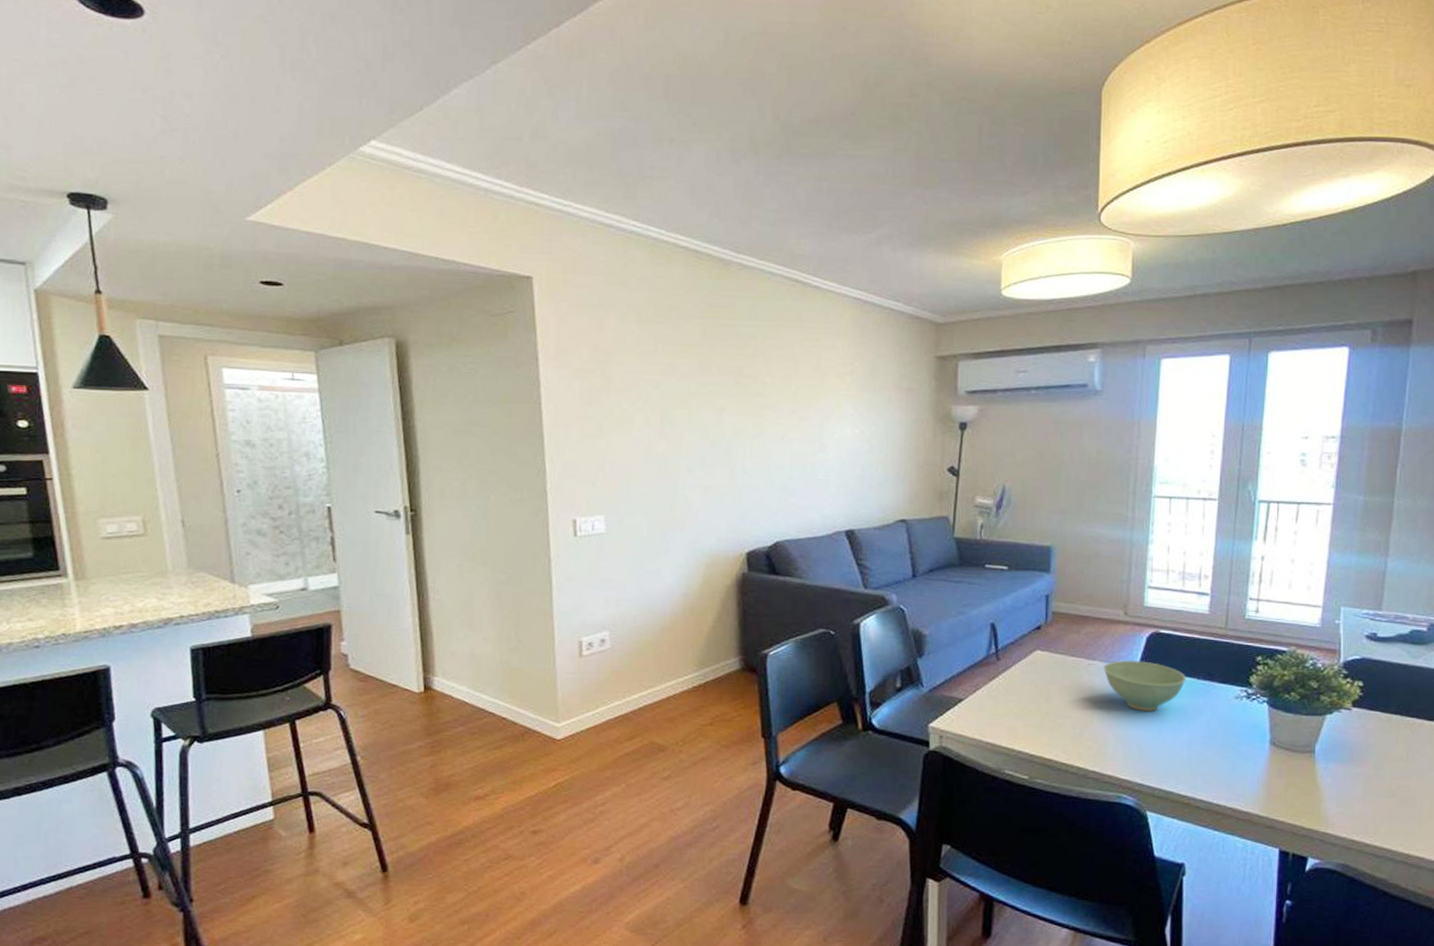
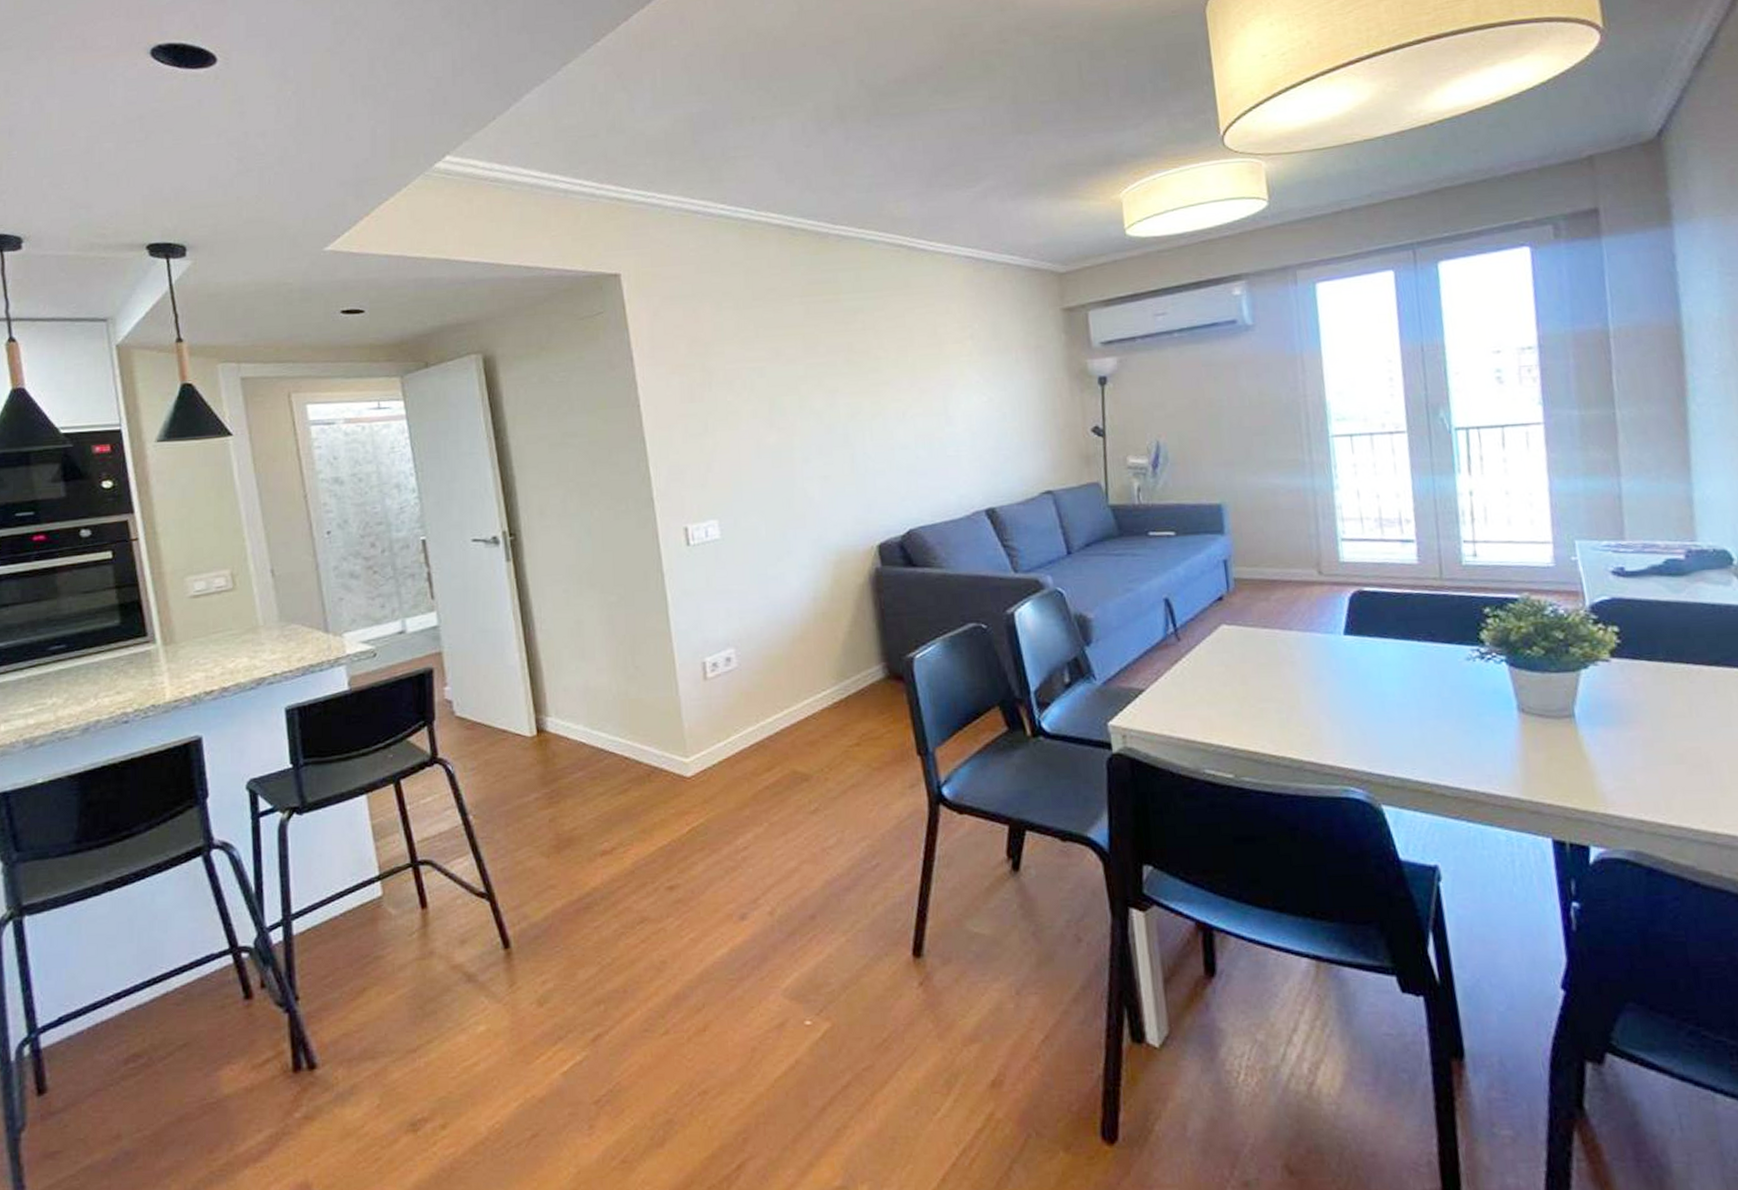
bowl: present [1103,659,1186,711] -> none [1303,625,1404,685]

